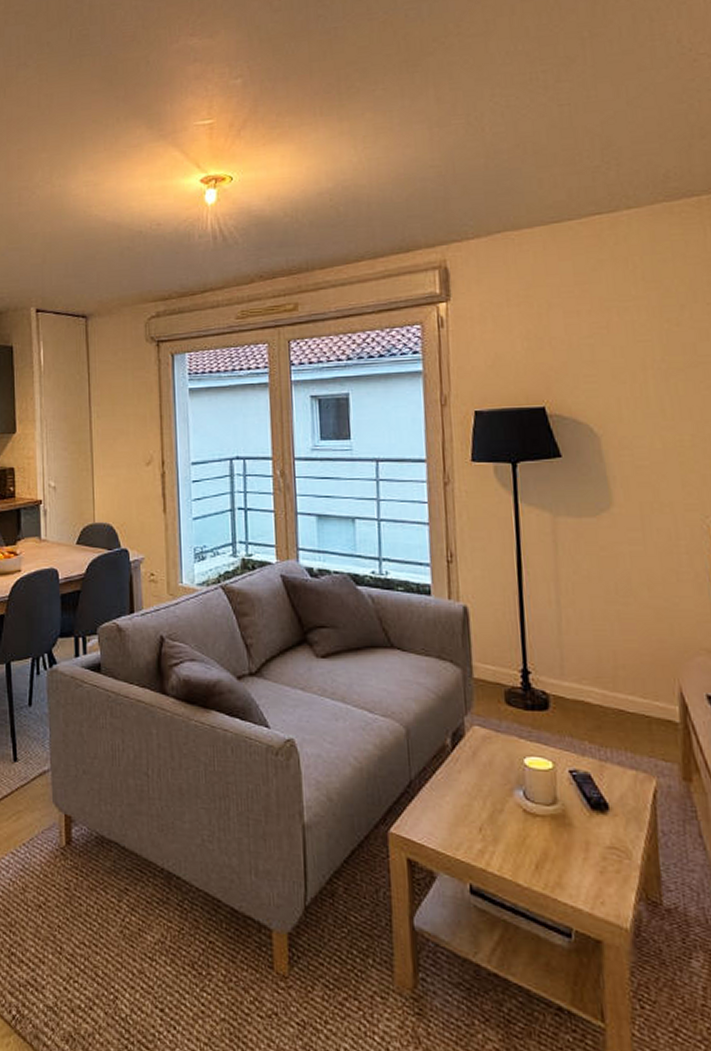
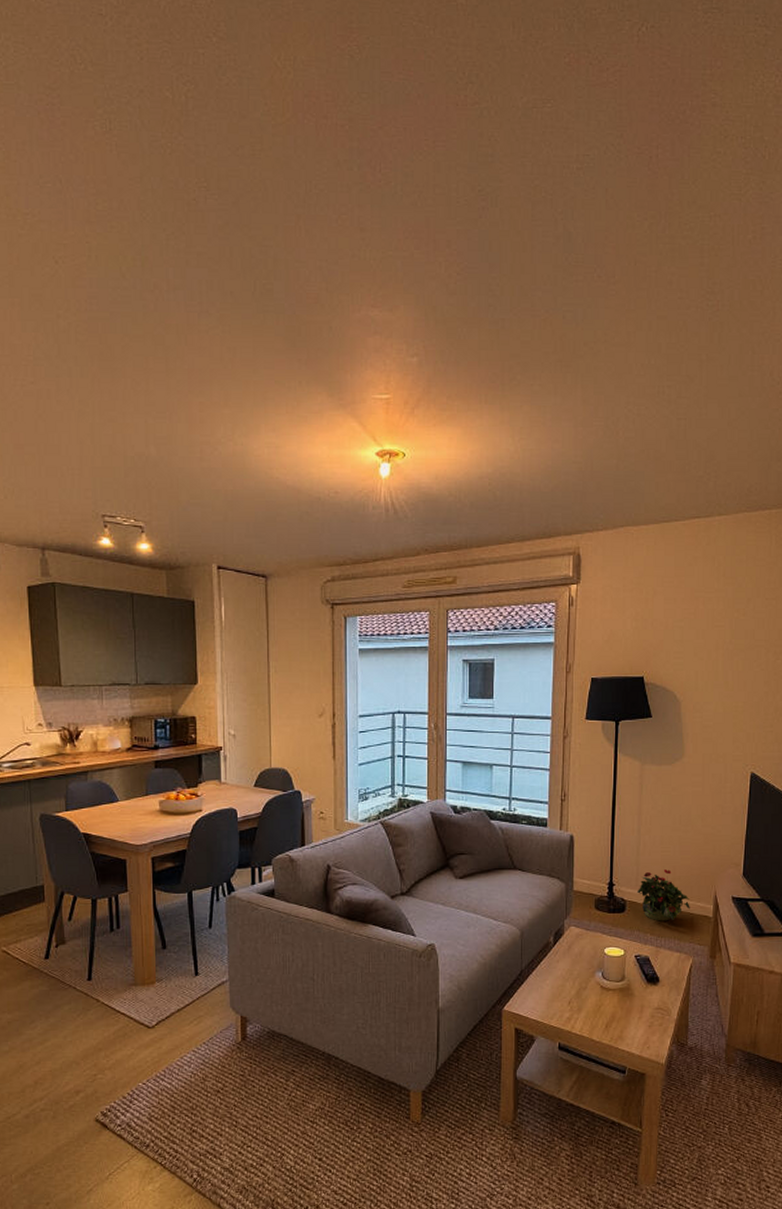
potted plant: none [563,655,645,725] -> present [636,870,690,921]

